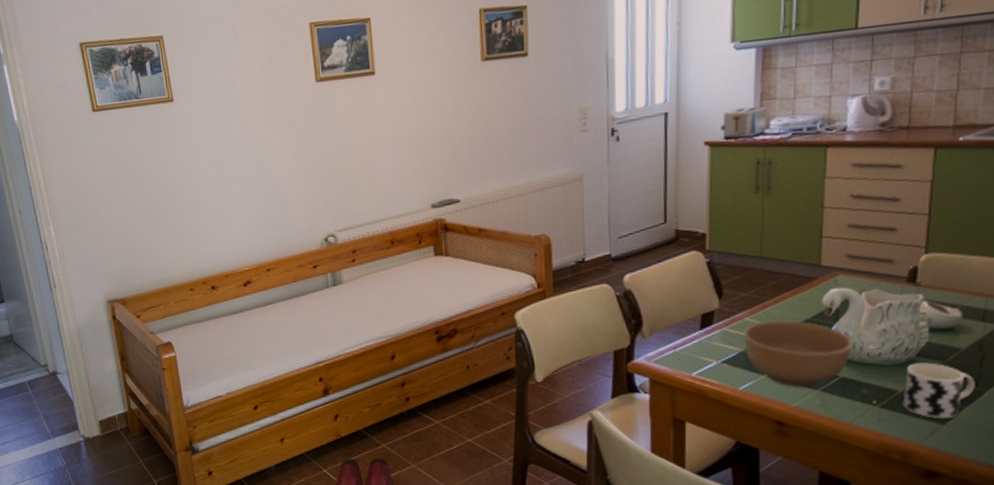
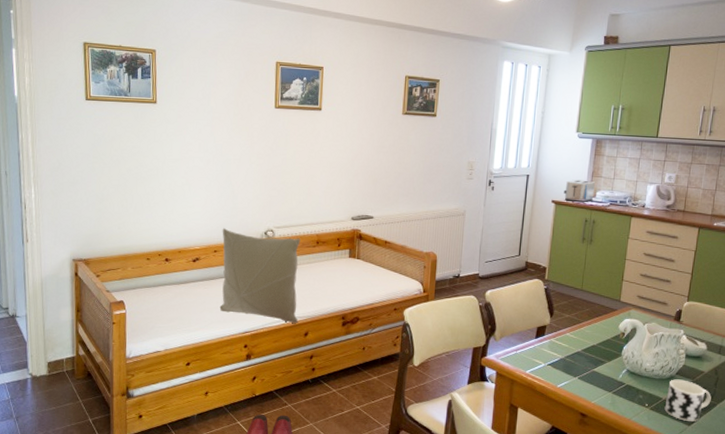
pillow: none [273,240,381,346] -> present [219,228,301,323]
bowl: present [743,320,853,388] -> none [564,337,637,390]

